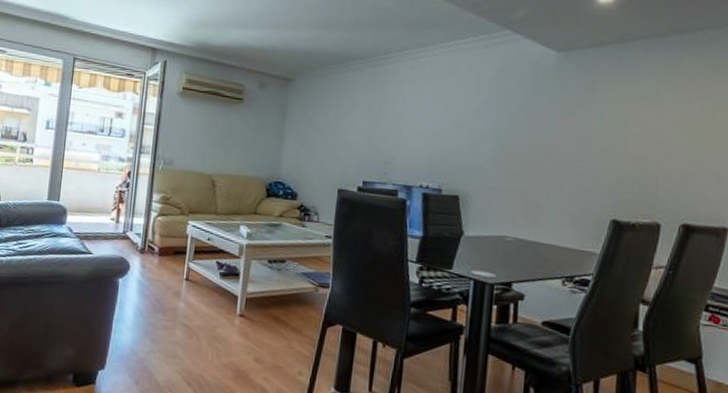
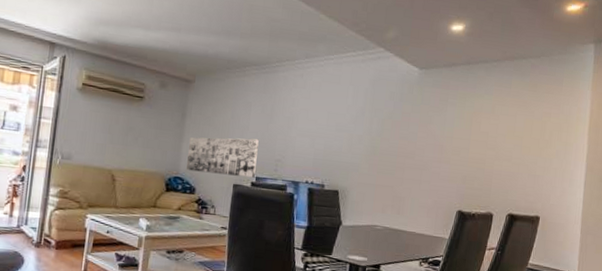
wall art: none [288,138,365,182] -> present [186,137,259,178]

